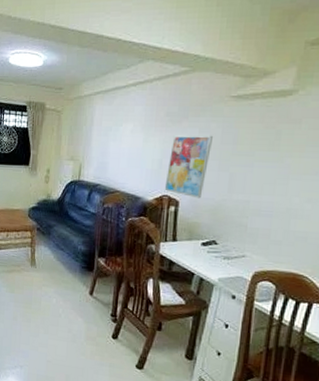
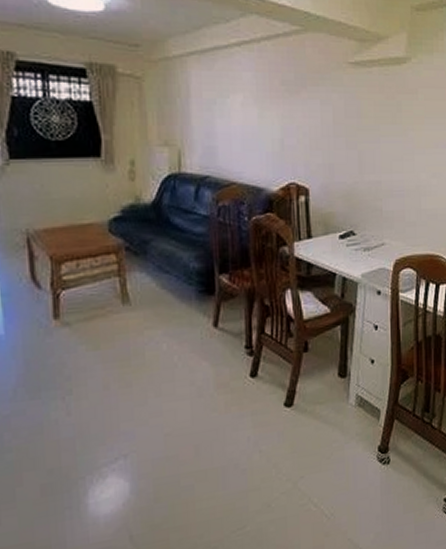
wall art: present [164,135,214,199] -> none [290,107,337,184]

